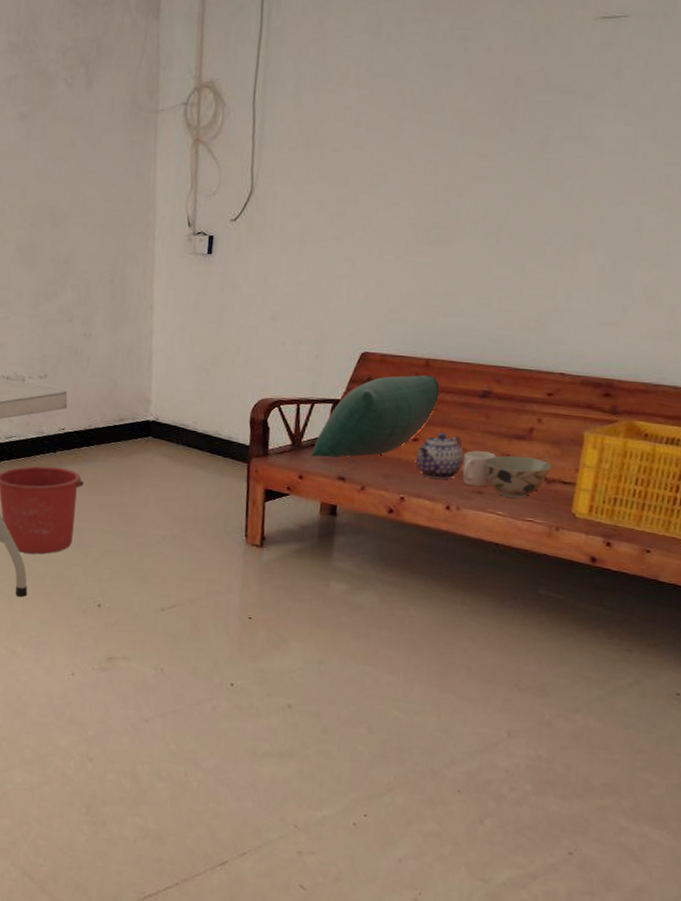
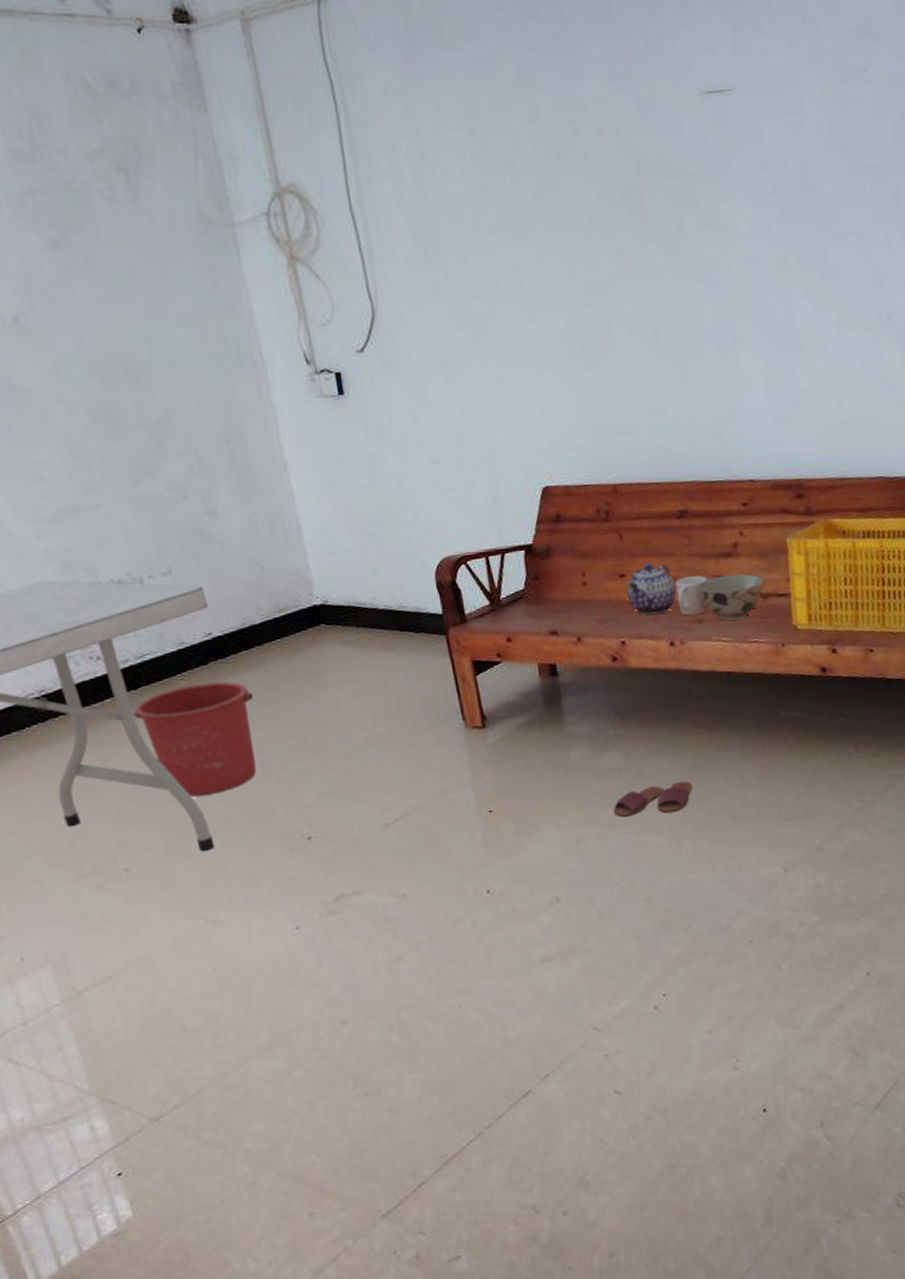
cushion: present [310,375,439,459] -> none [514,501,638,614]
slippers: none [358,629,436,657] -> present [614,781,692,817]

